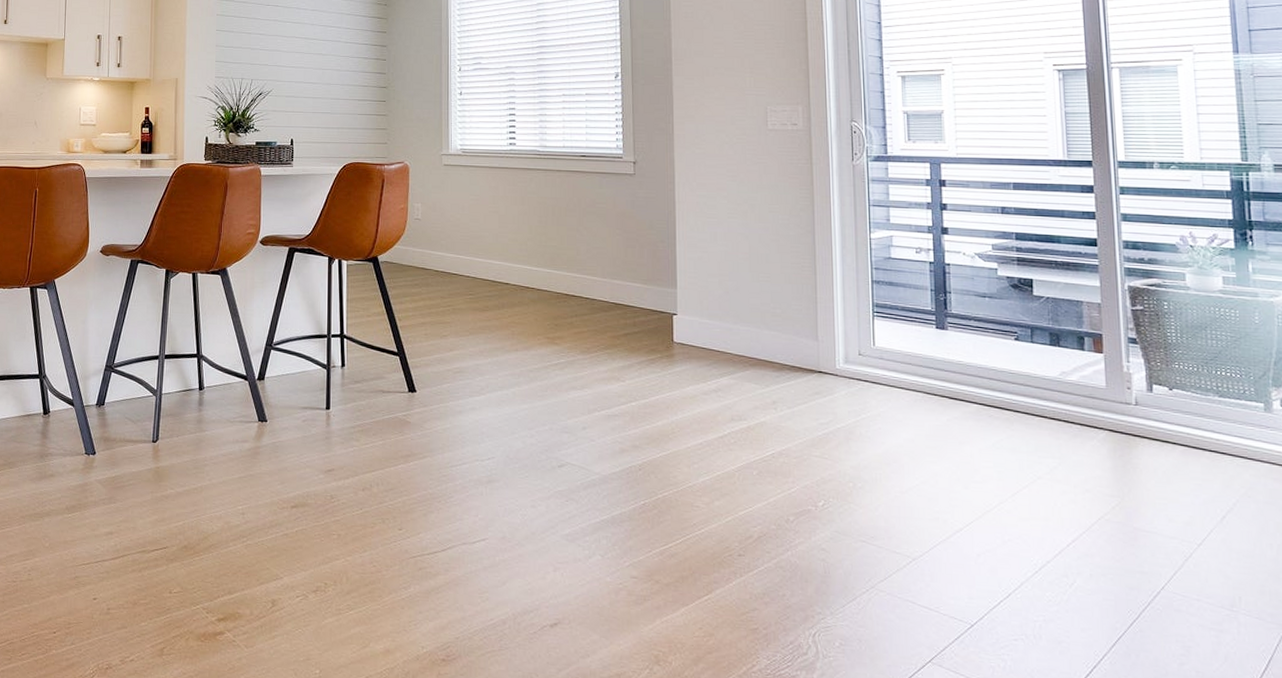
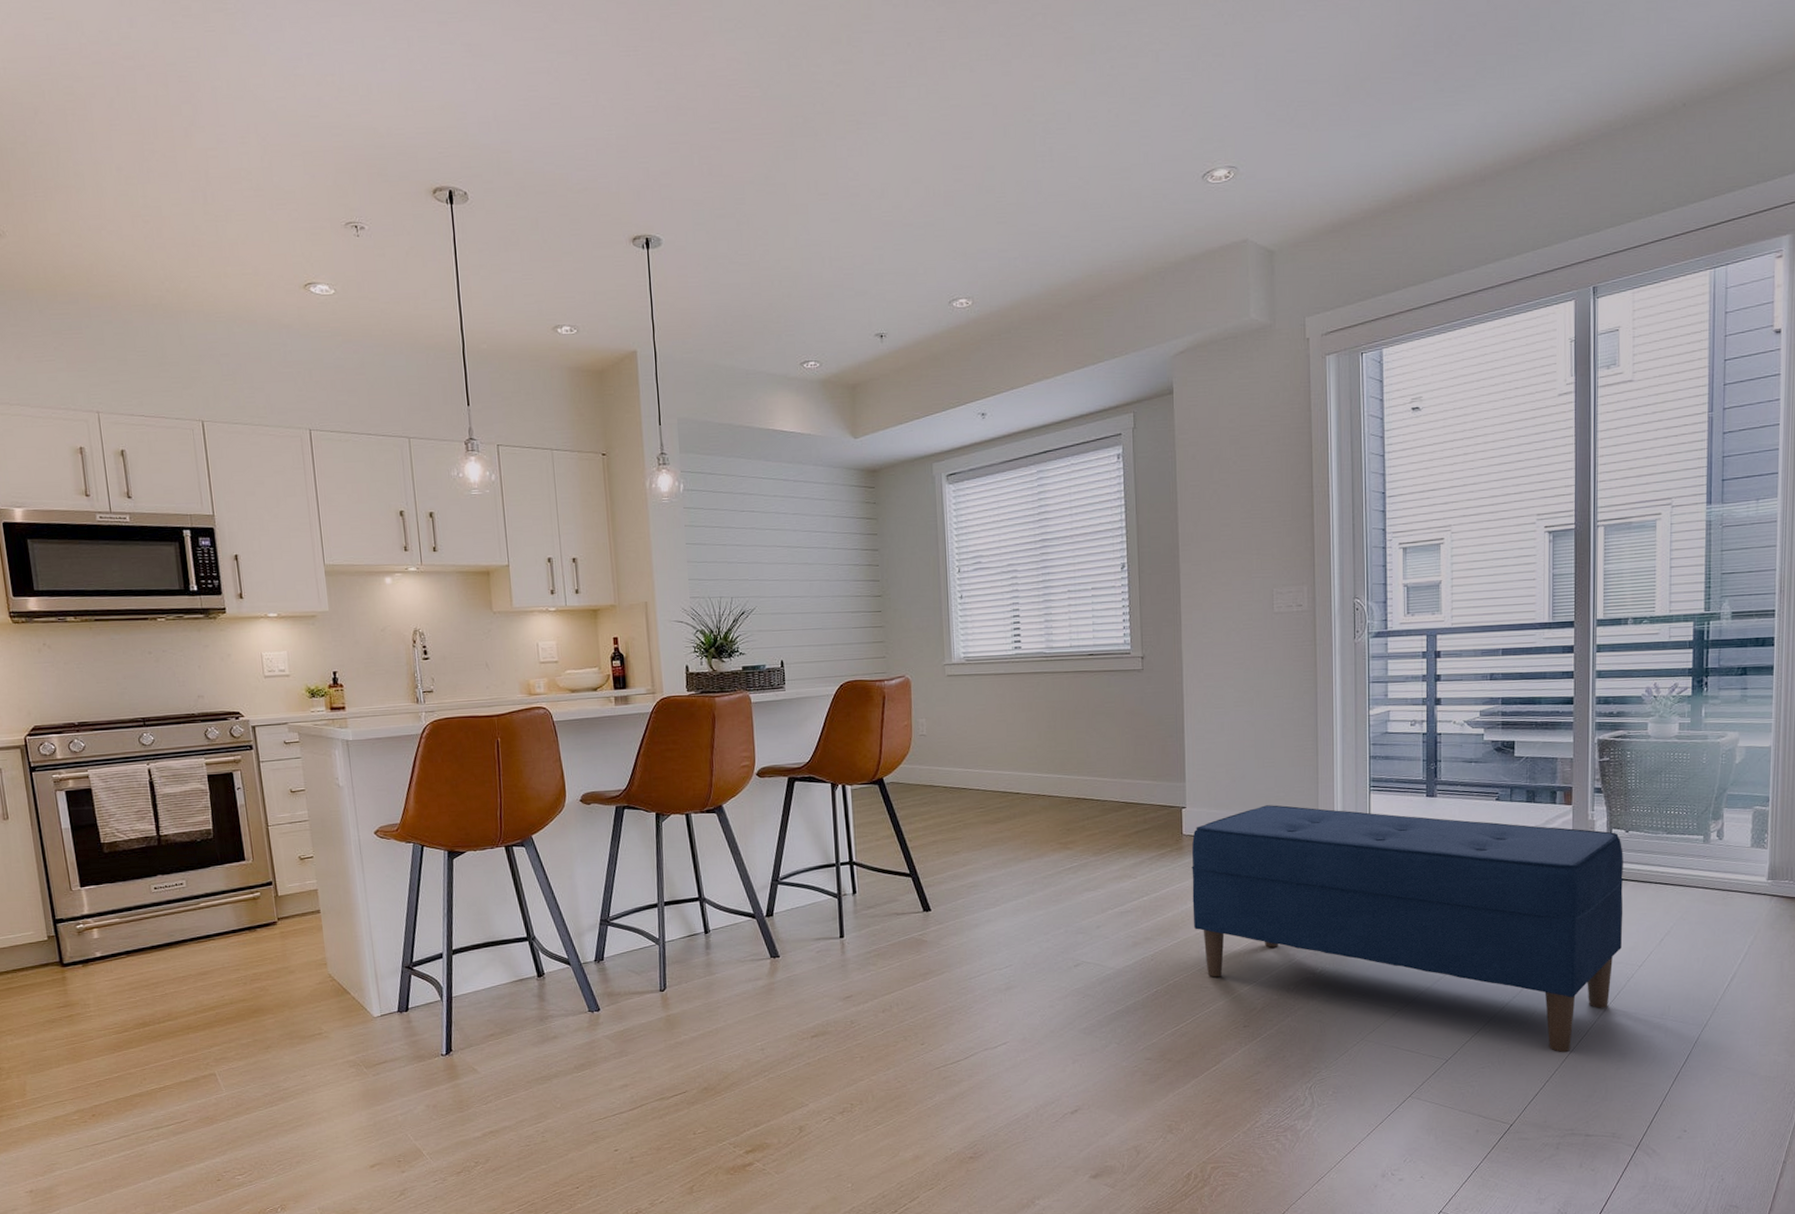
bench: none [682,320,1175,635] -> present [1191,805,1624,1052]

